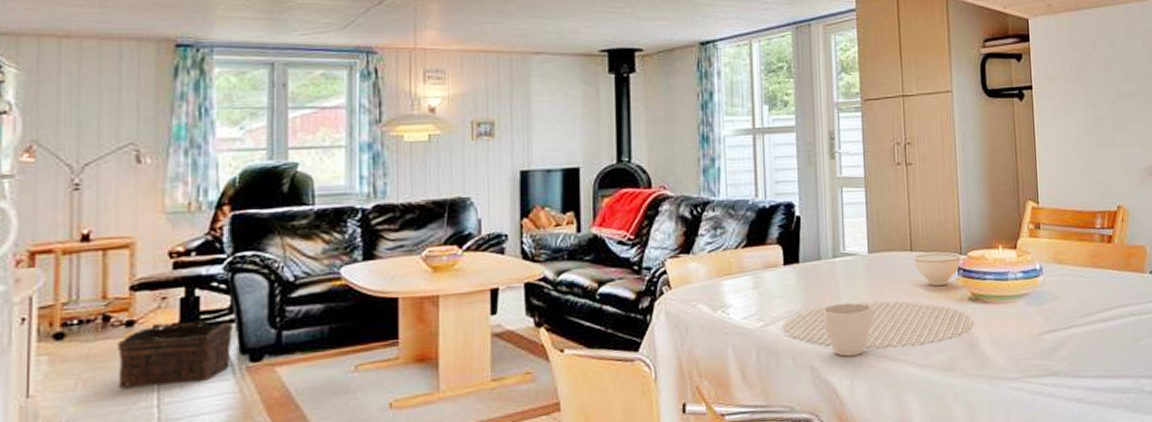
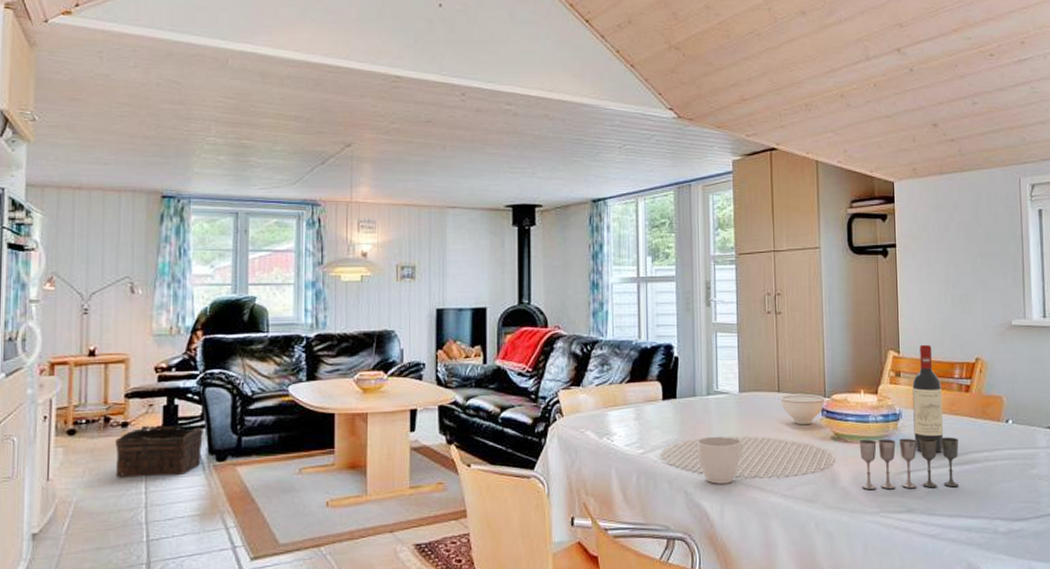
wine glass: none [998,291,1103,354] -> present [859,437,959,490]
wine bottle: none [1052,193,1087,310] -> present [912,344,944,453]

